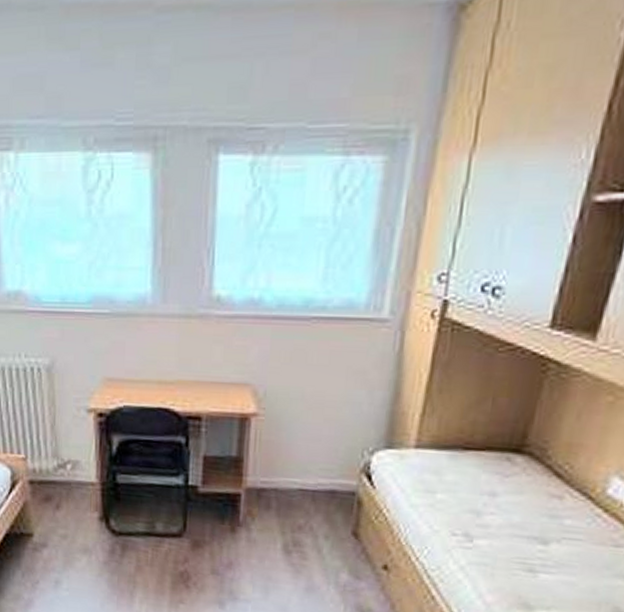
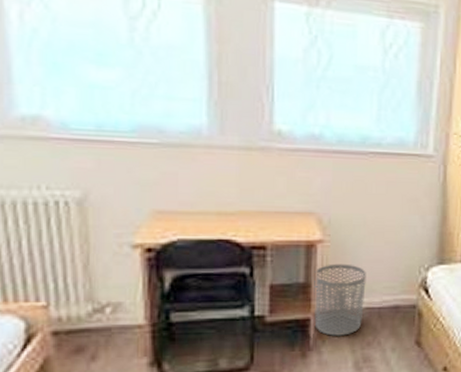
waste bin: none [245,439,301,516] -> present [314,264,366,336]

